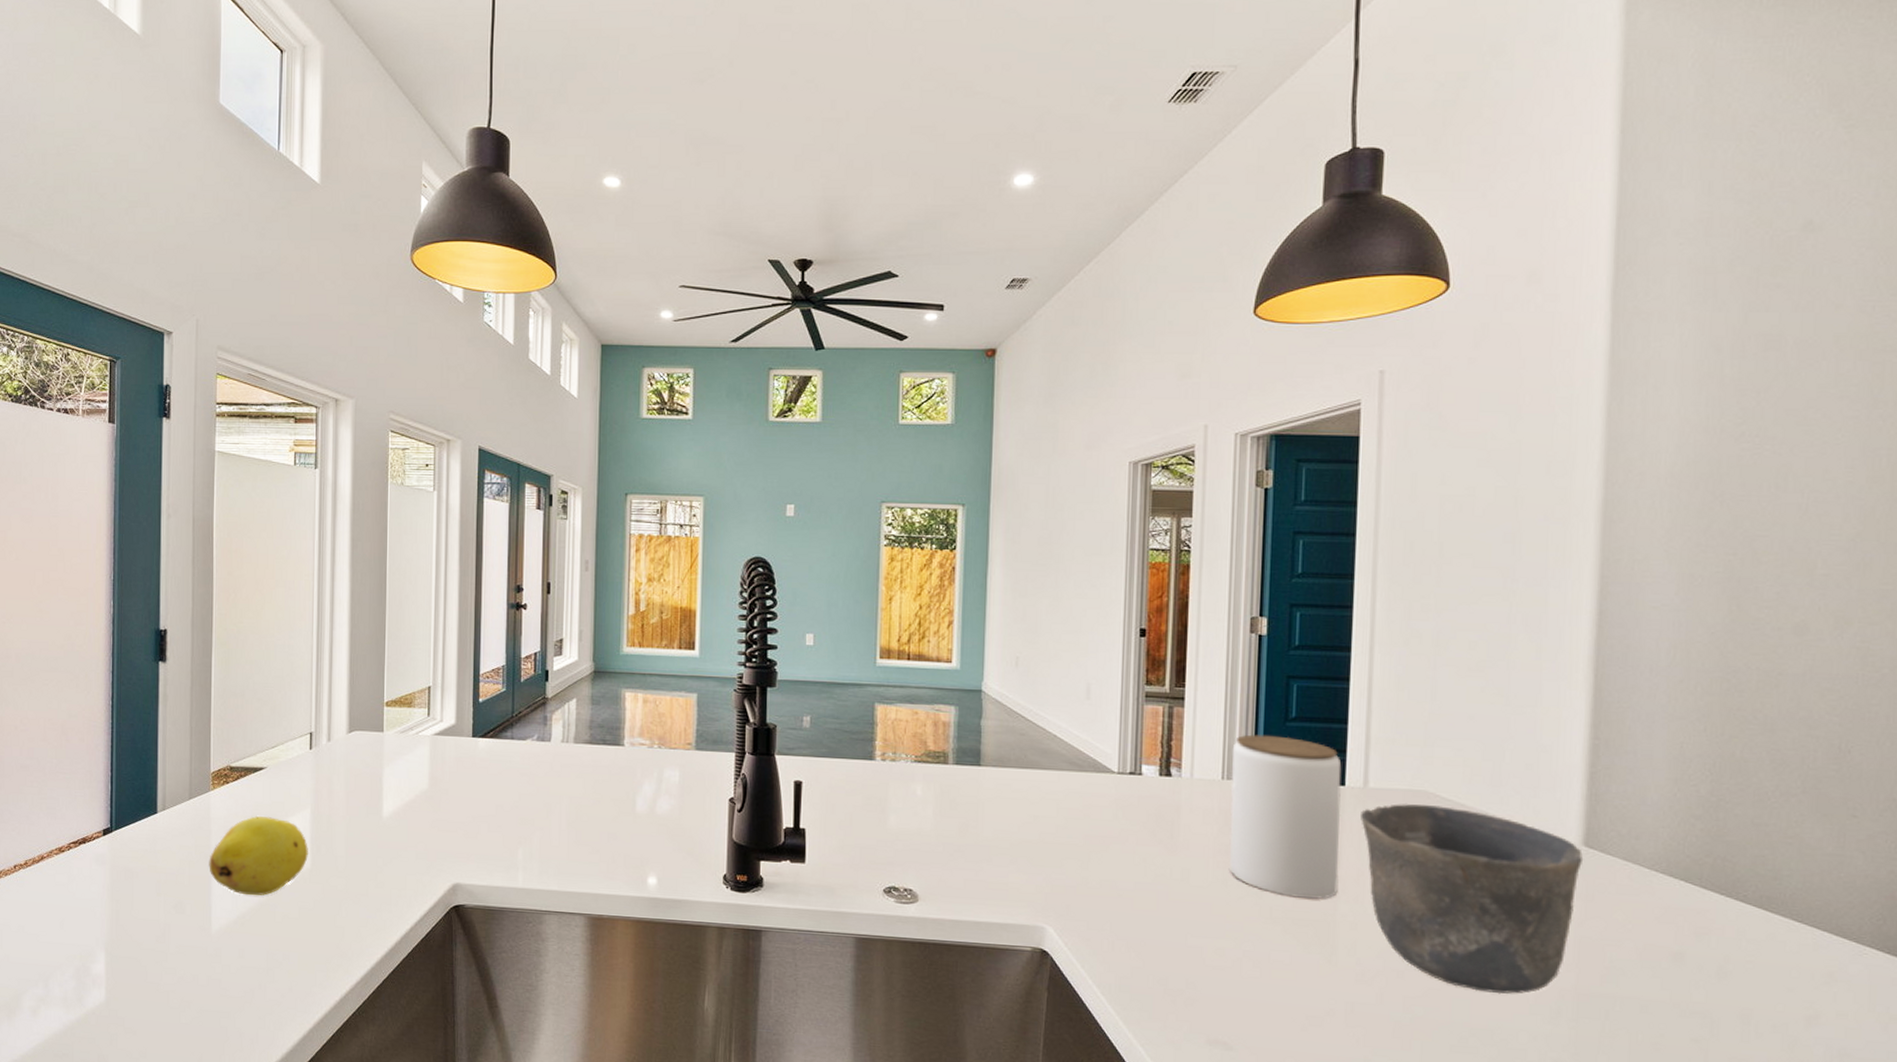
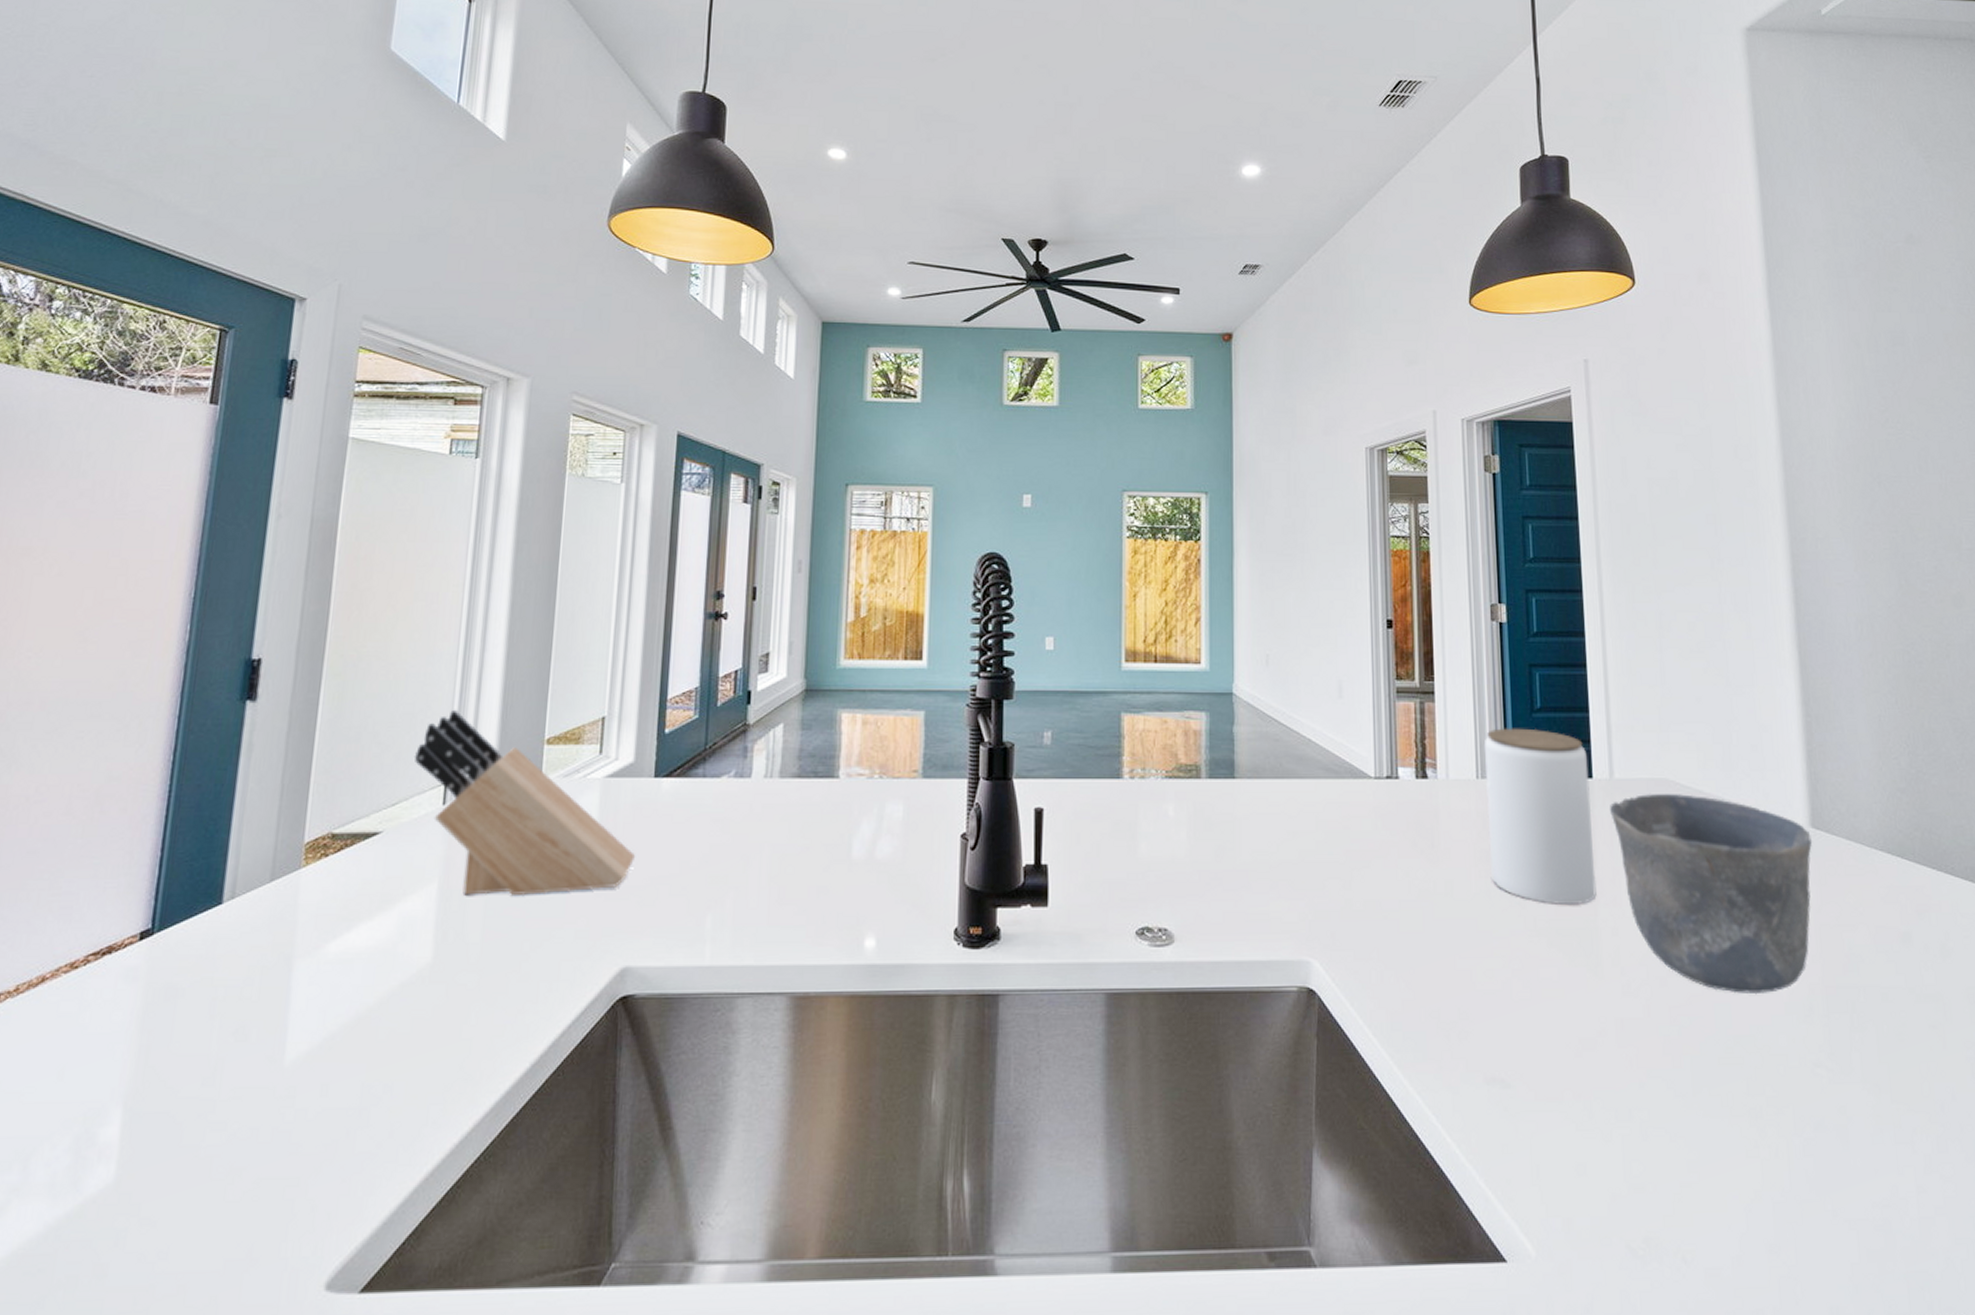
fruit: present [209,816,308,896] -> none [289,898,431,1008]
knife block: none [285,675,461,824] -> present [414,709,636,895]

